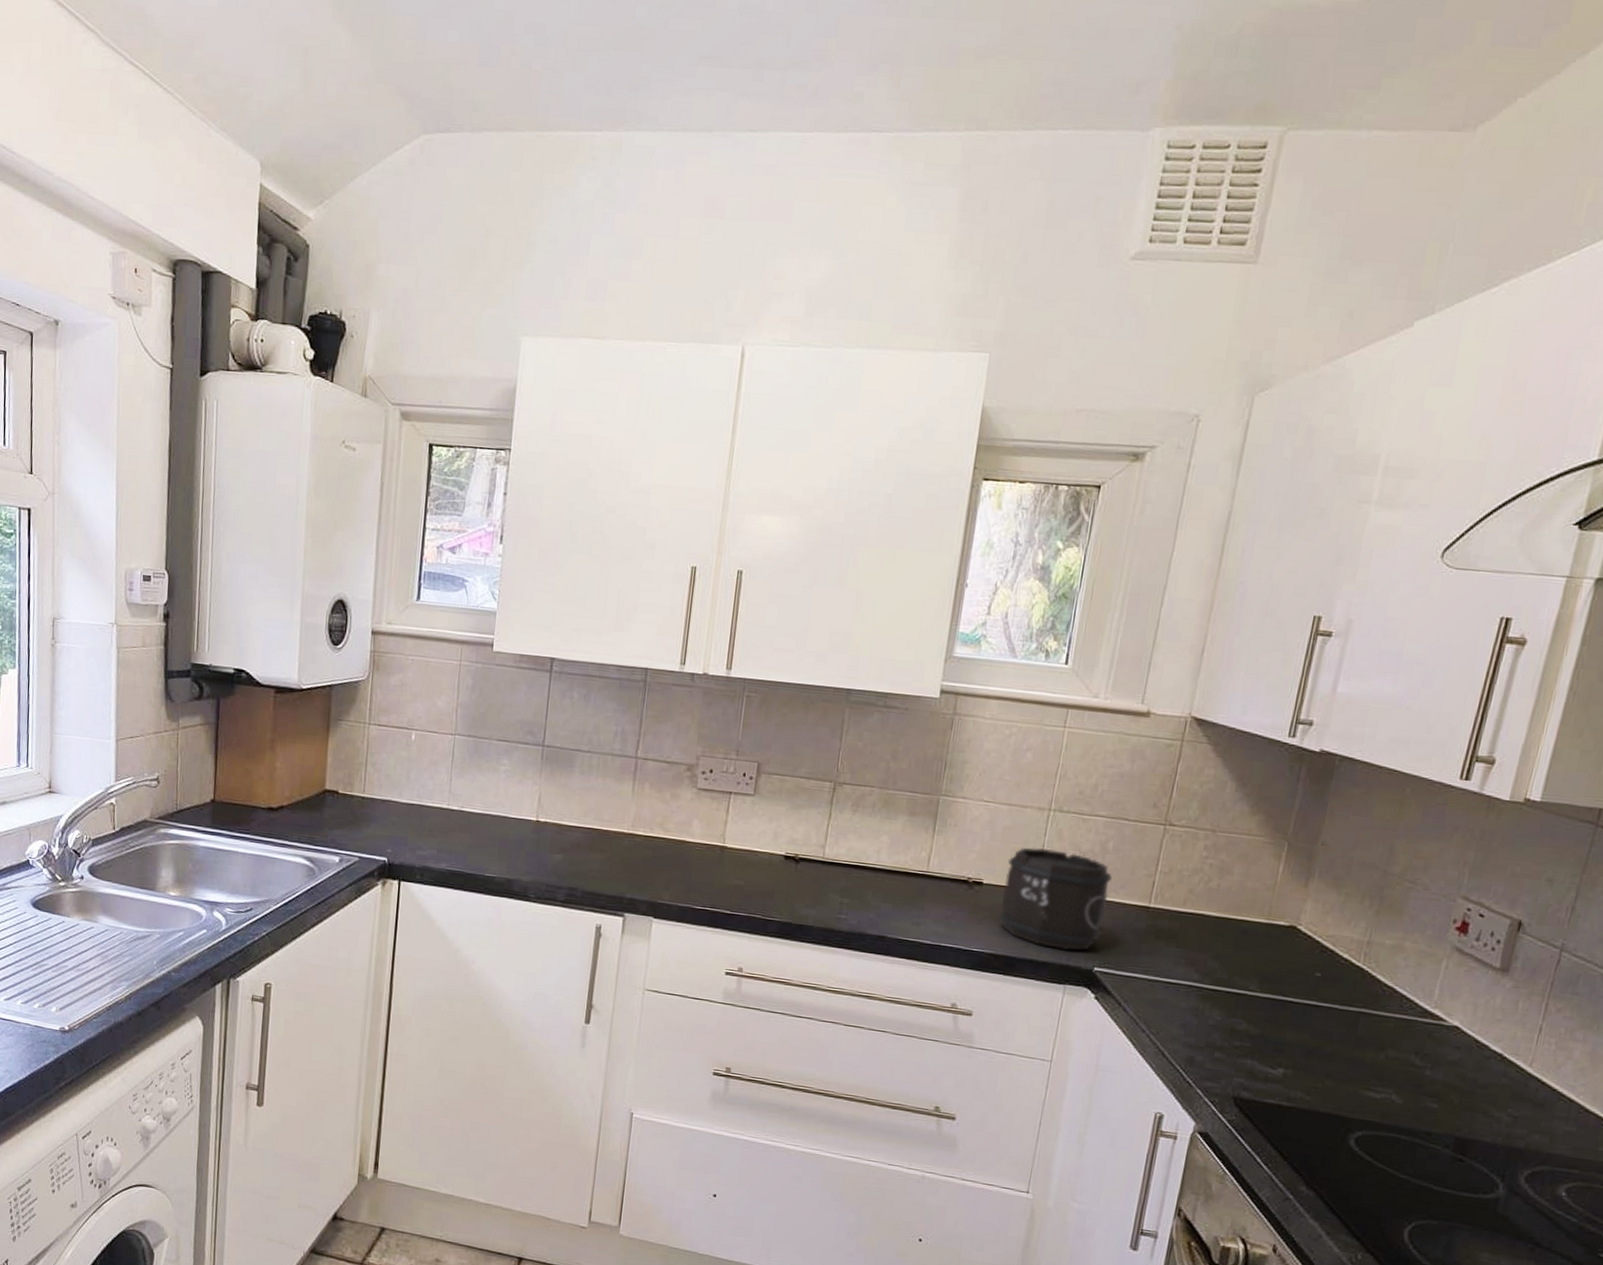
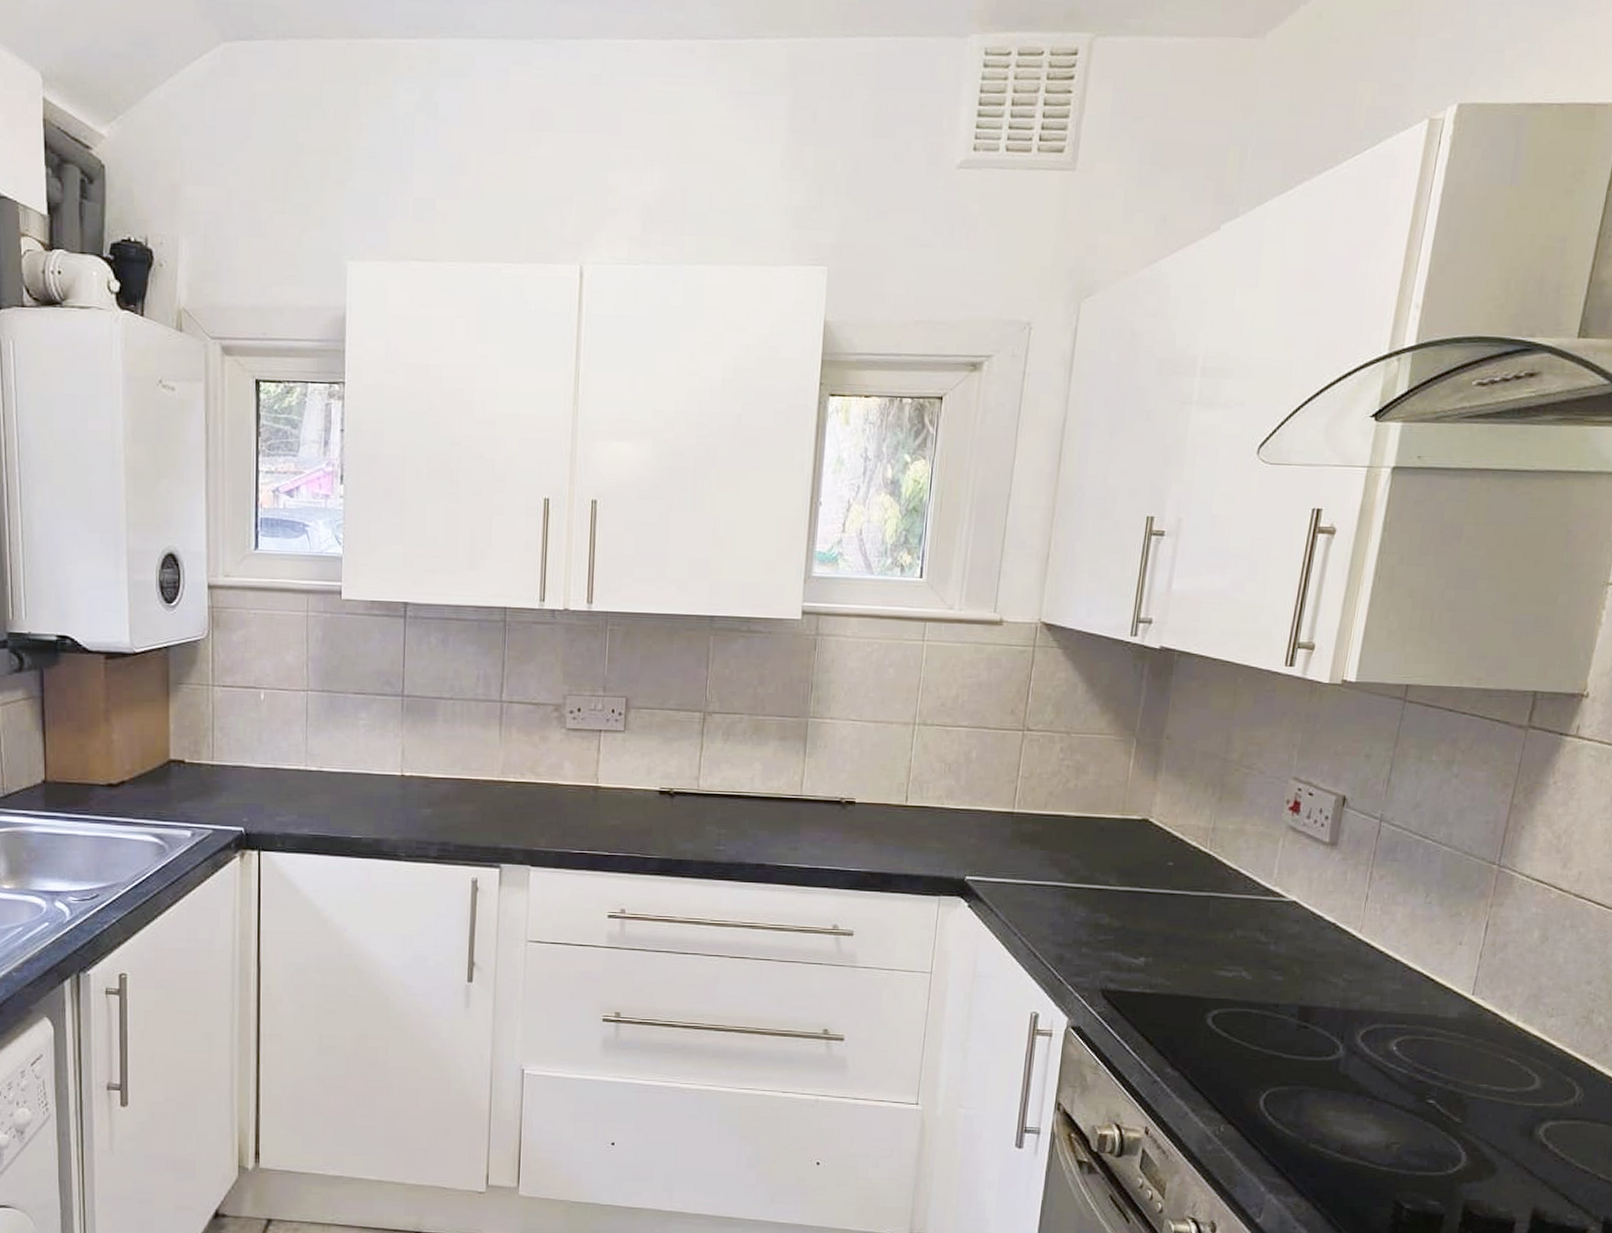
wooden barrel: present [999,847,1112,951] -> none [873,763,977,863]

